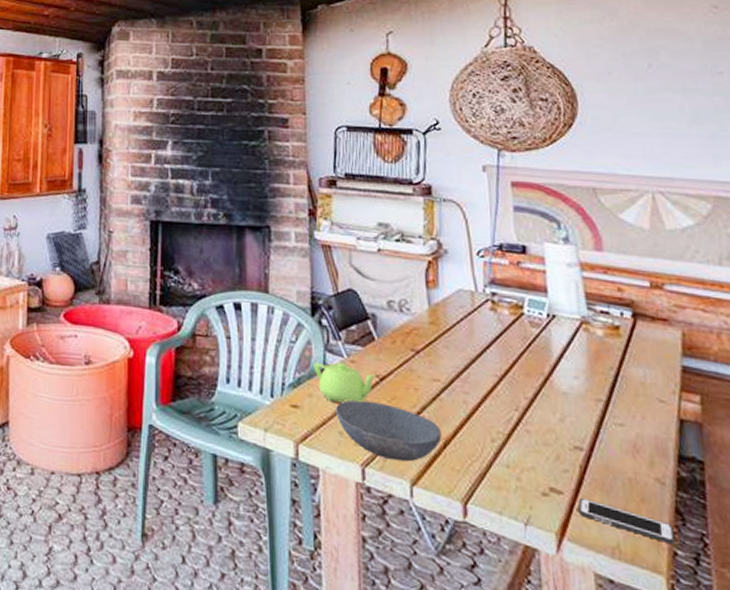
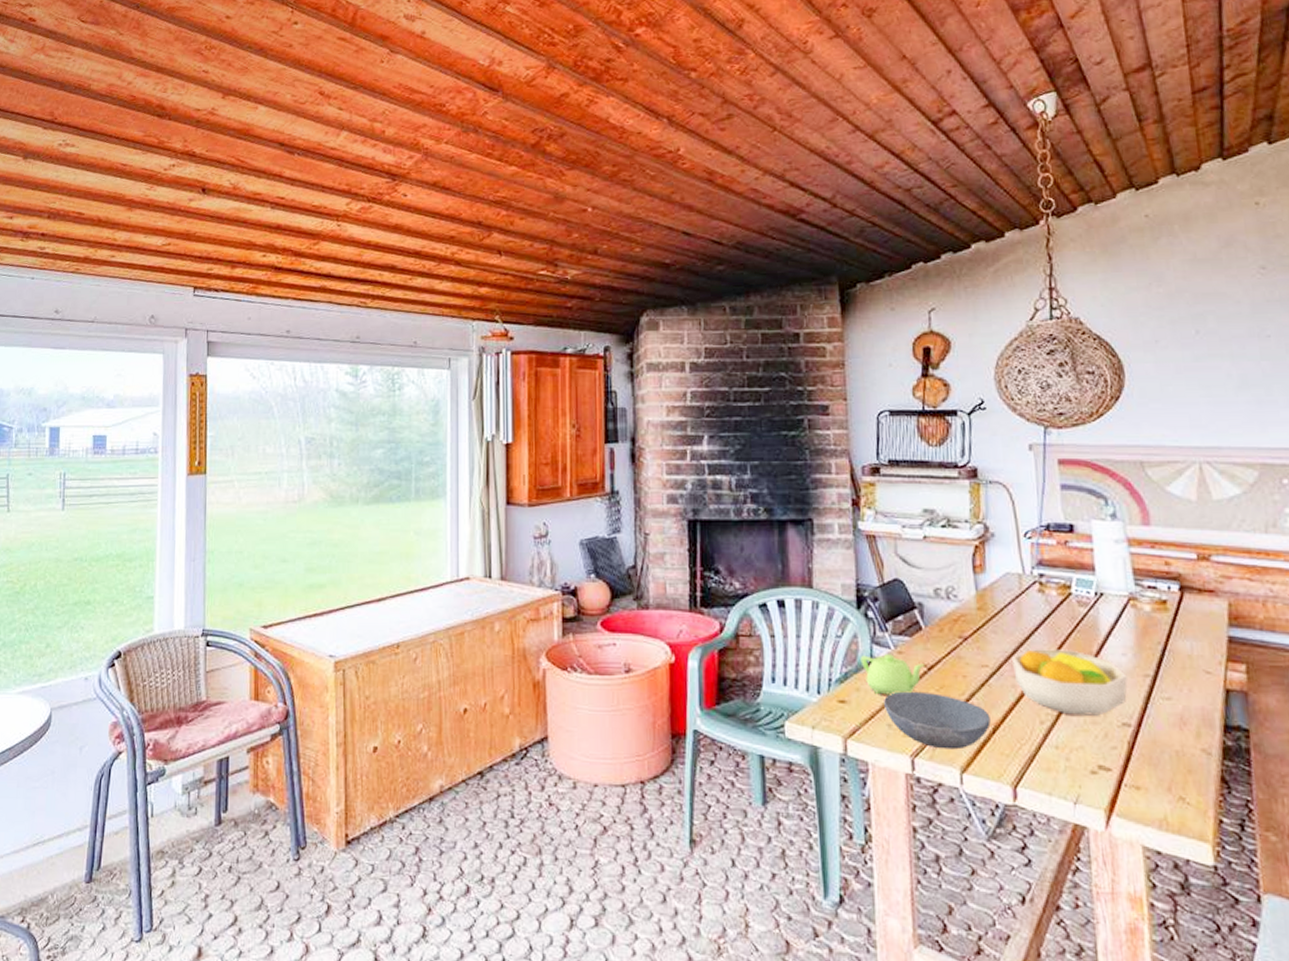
fruit bowl: none [464,366,580,438] -> present [1012,649,1128,716]
cell phone: present [578,497,675,545] -> none [1126,773,1221,813]

